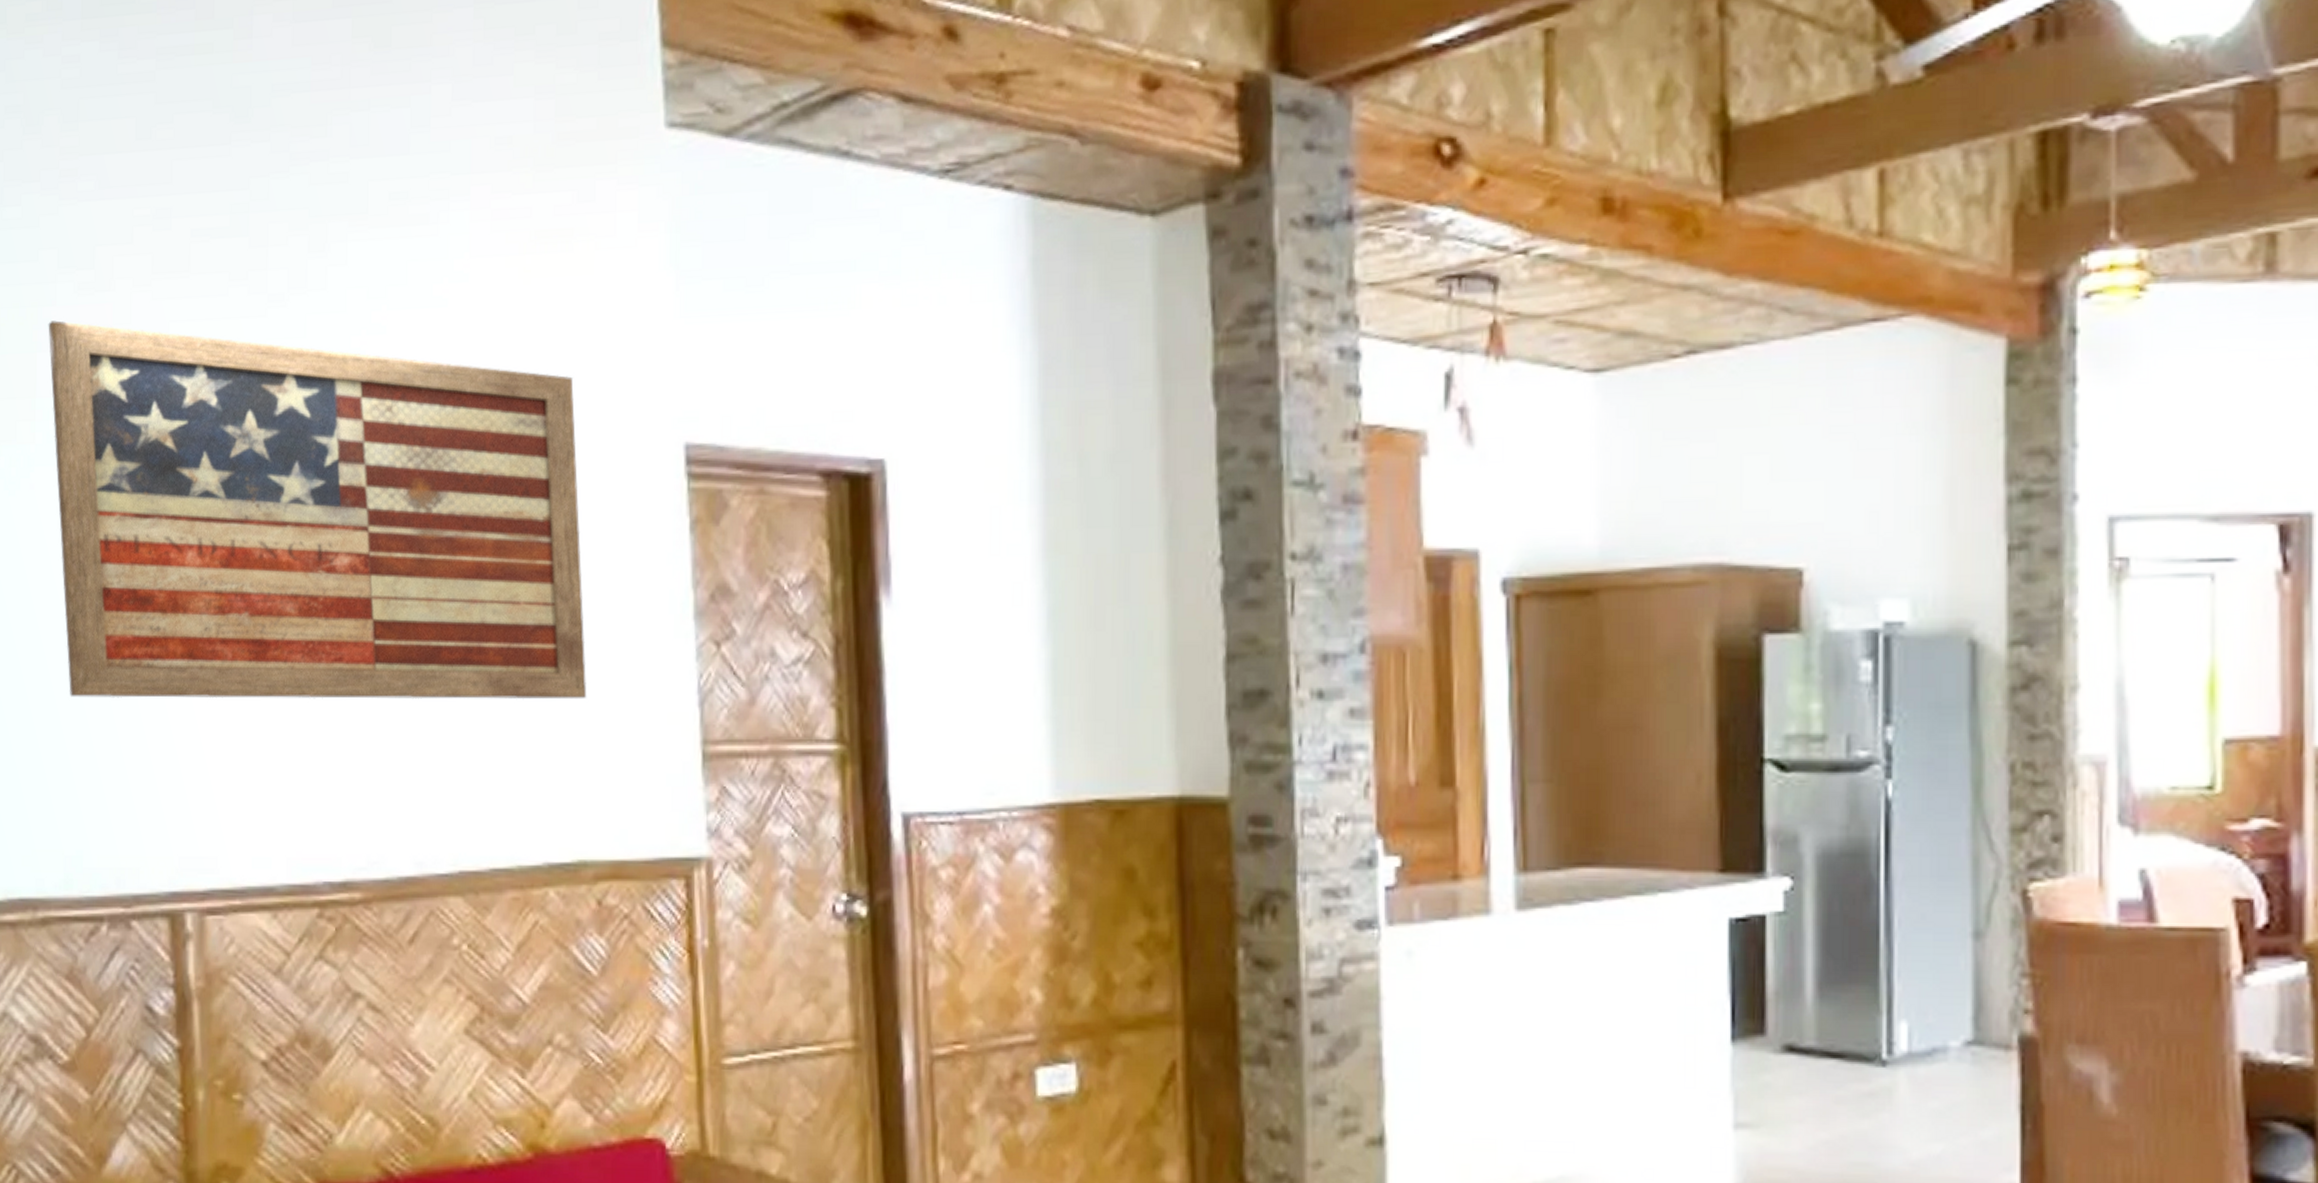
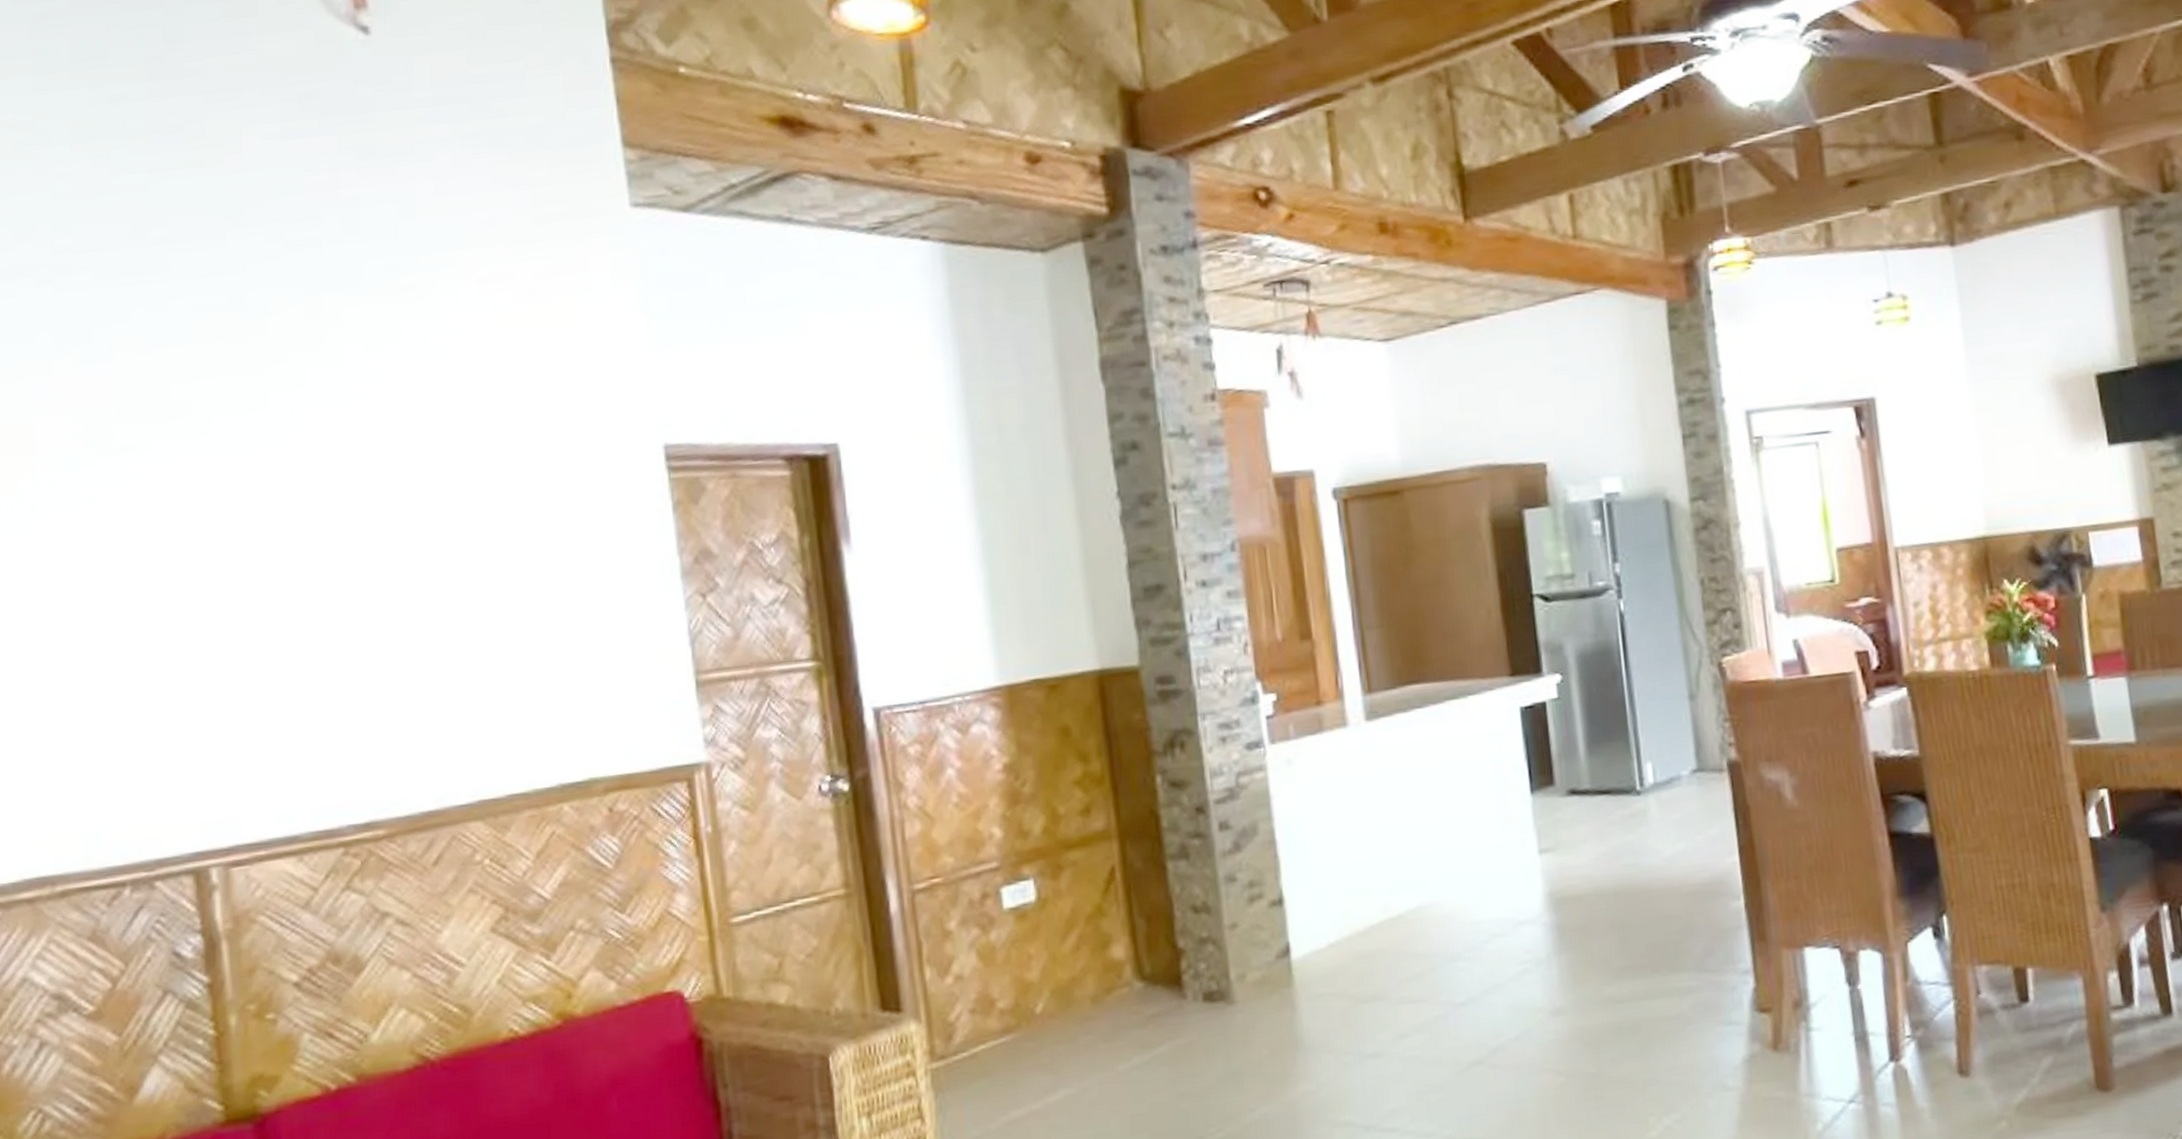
wall art: present [48,320,587,700] -> none [47,389,589,700]

